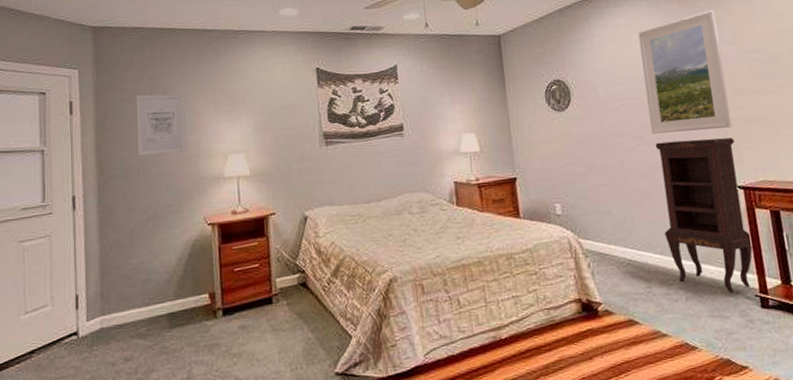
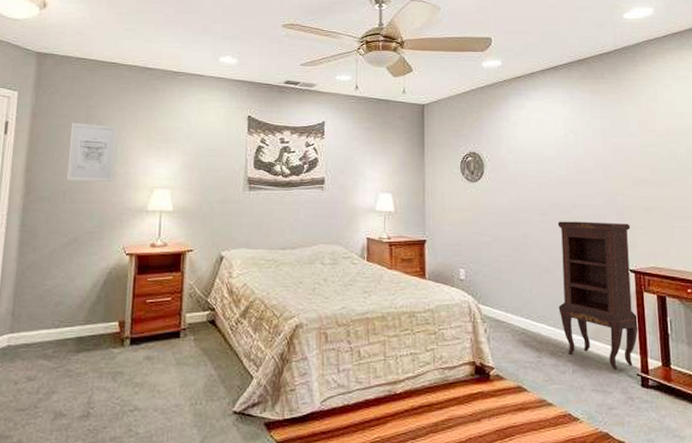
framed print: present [638,9,732,134] -> none [551,103,630,214]

